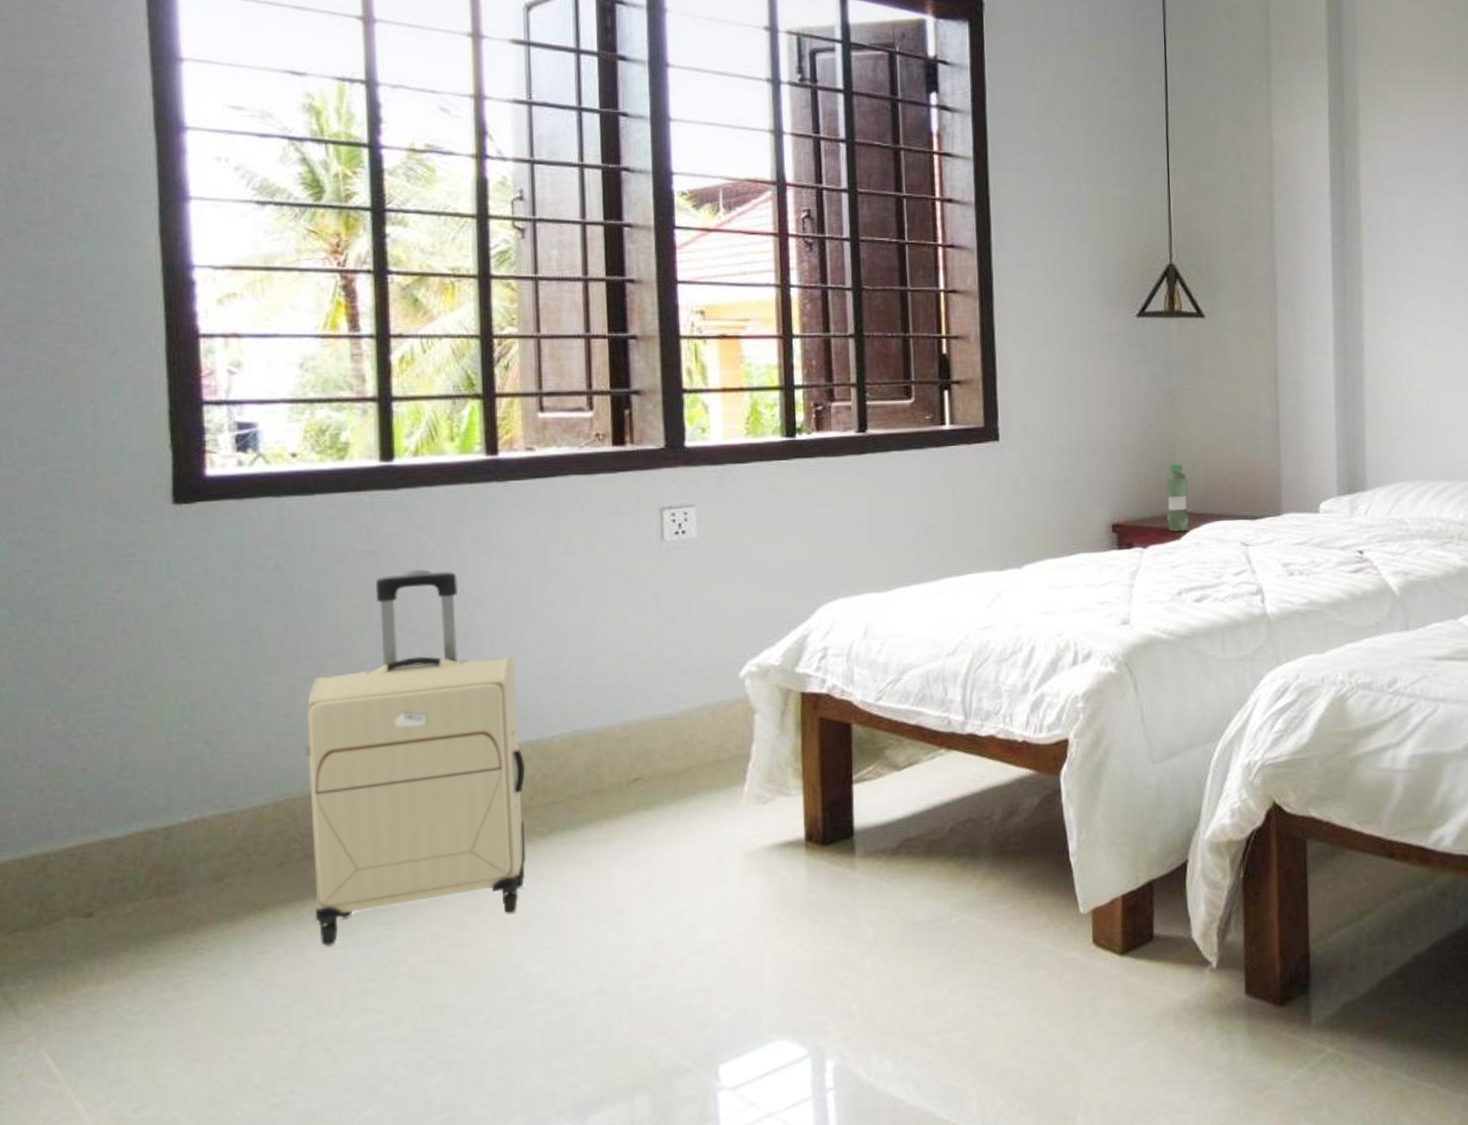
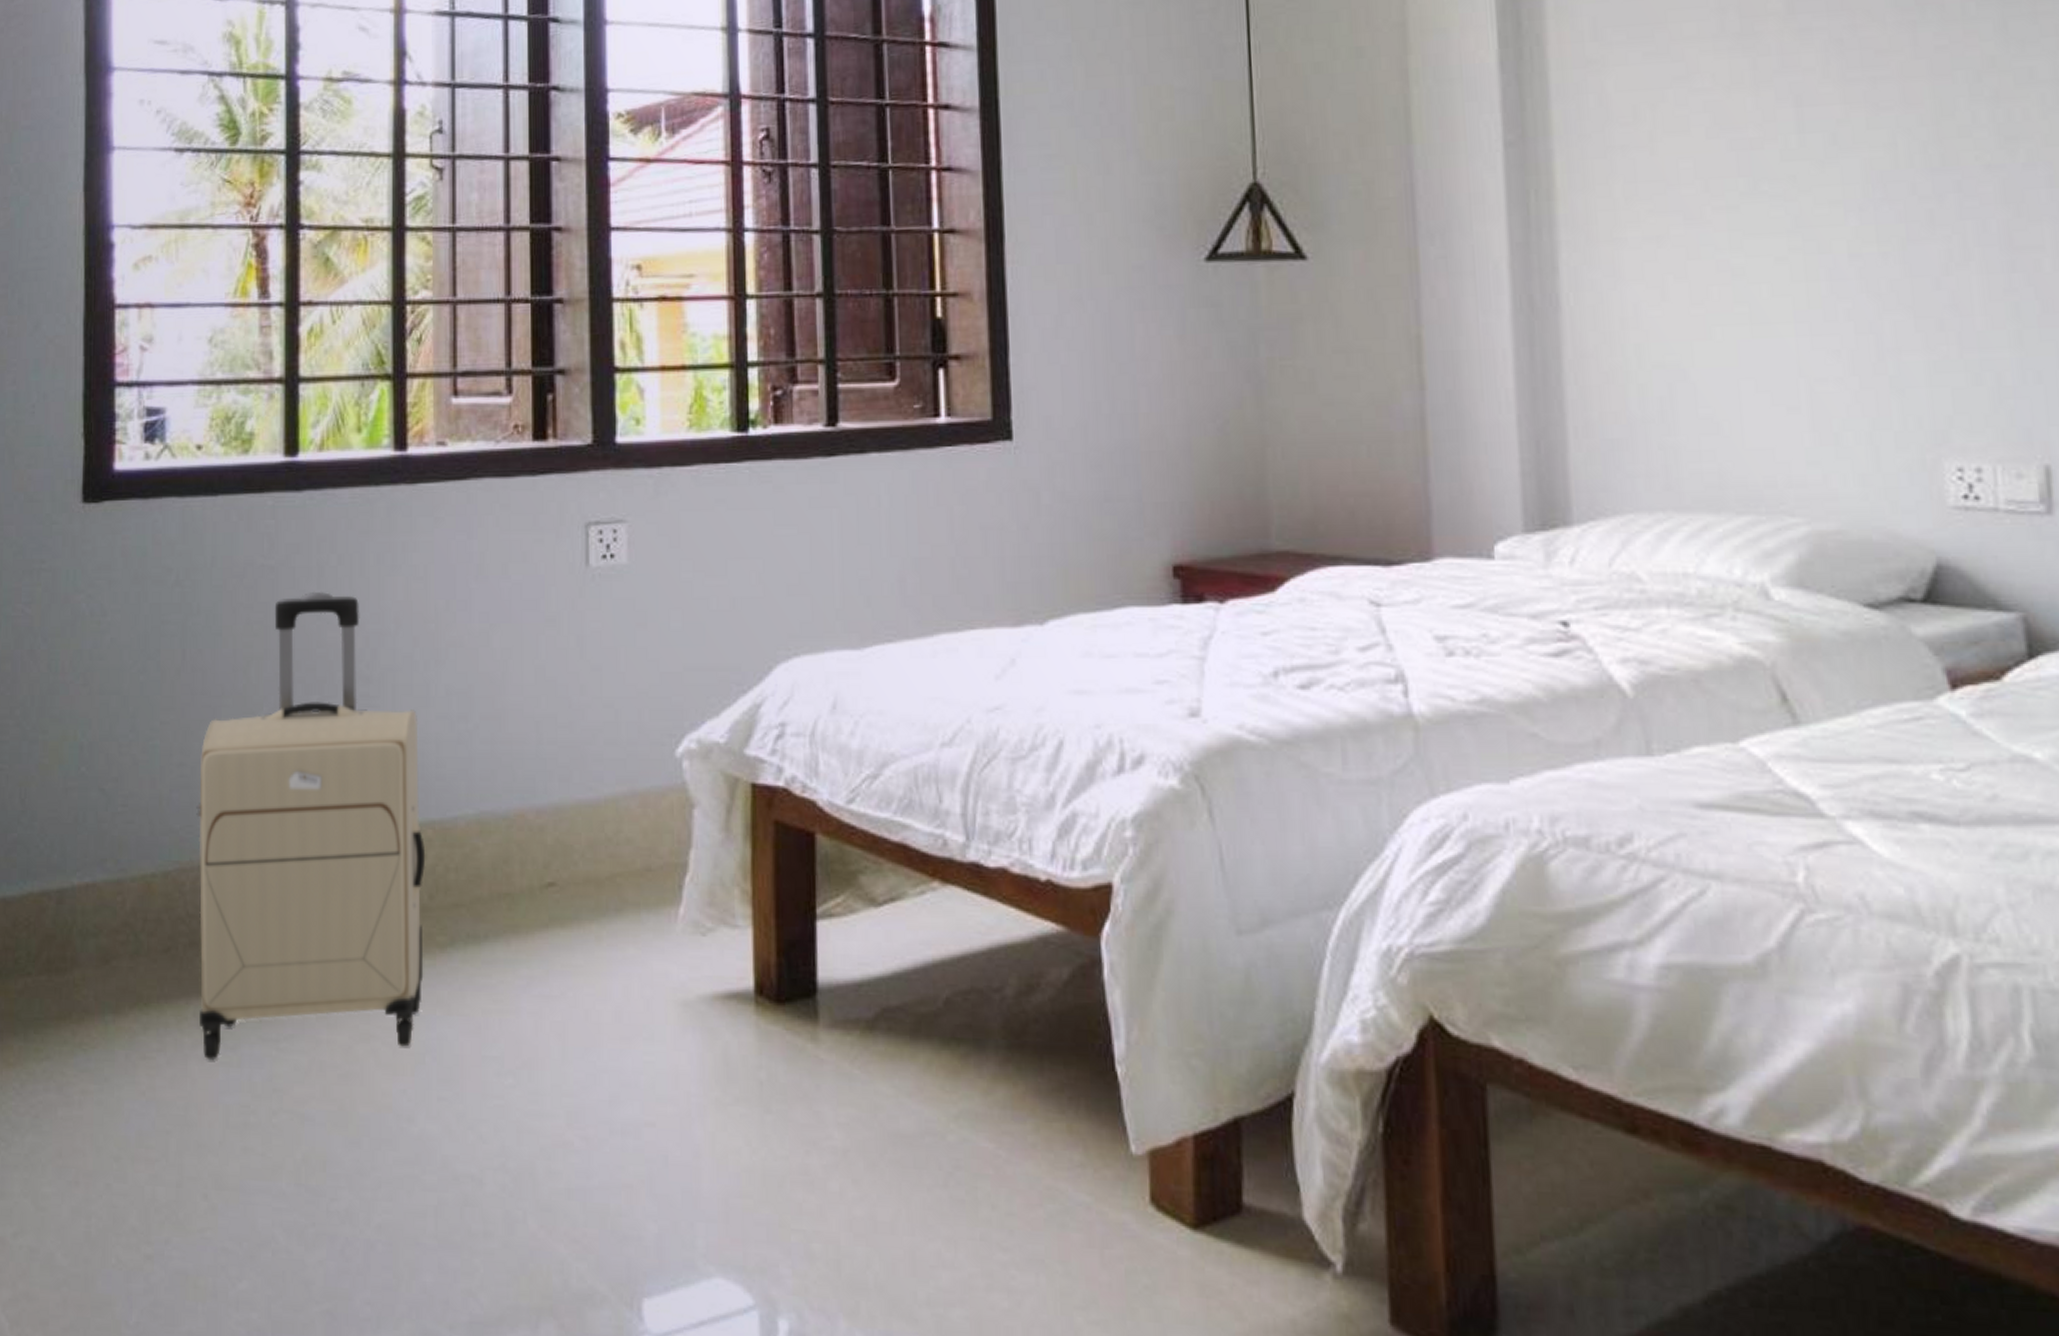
water bottle: present [1166,464,1189,532] -> none [1252,478,1288,580]

